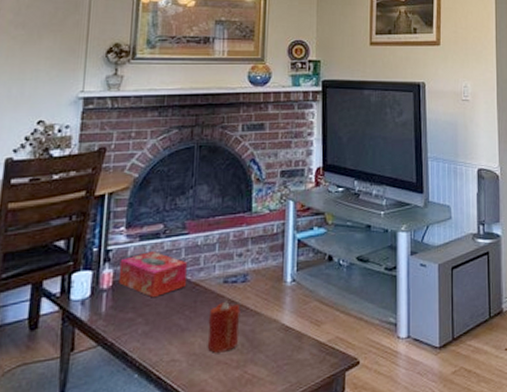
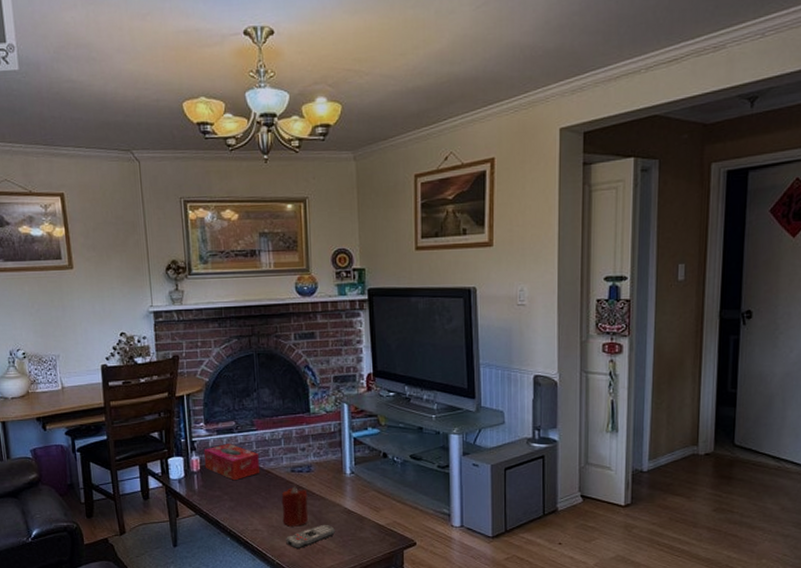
remote control: none [209,346,269,382] -> present [286,524,335,549]

